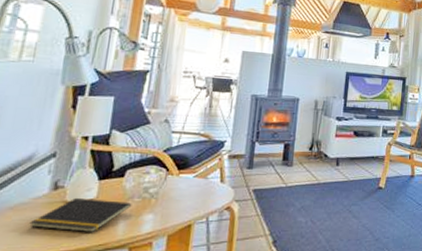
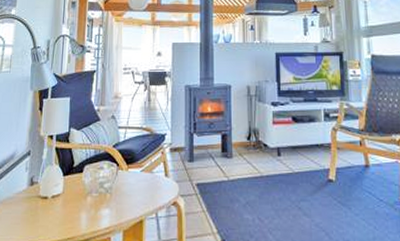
notepad: present [29,197,132,233] -> none [15,192,91,227]

